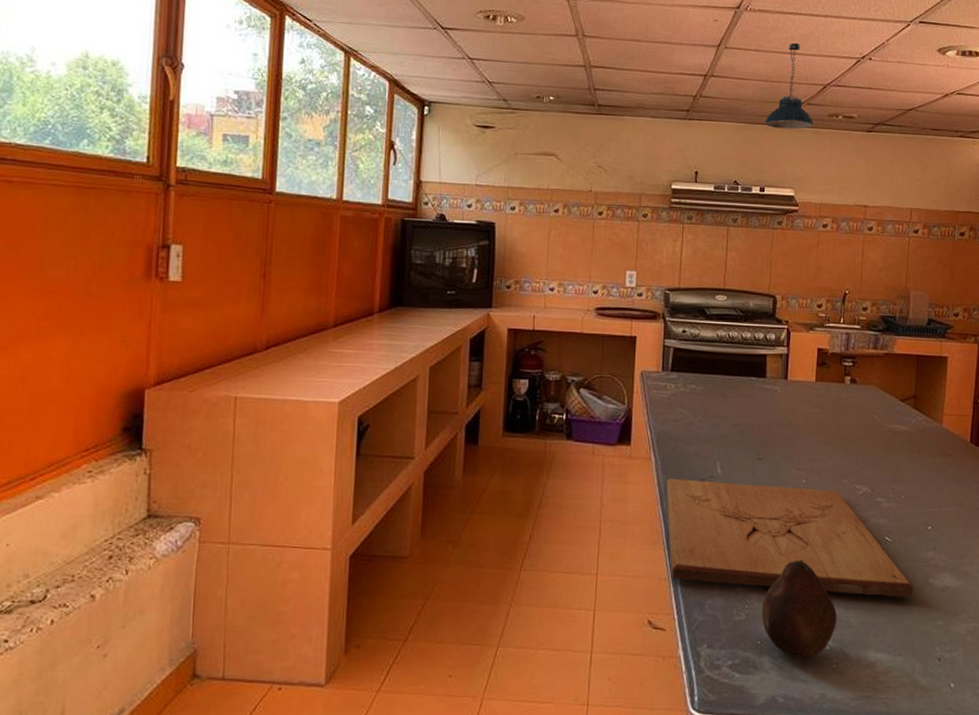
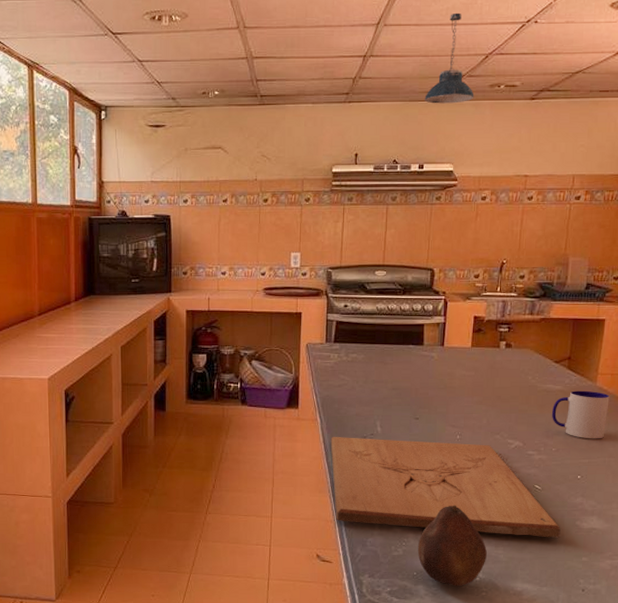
mug: none [900,432,956,486] -> present [552,390,610,439]

